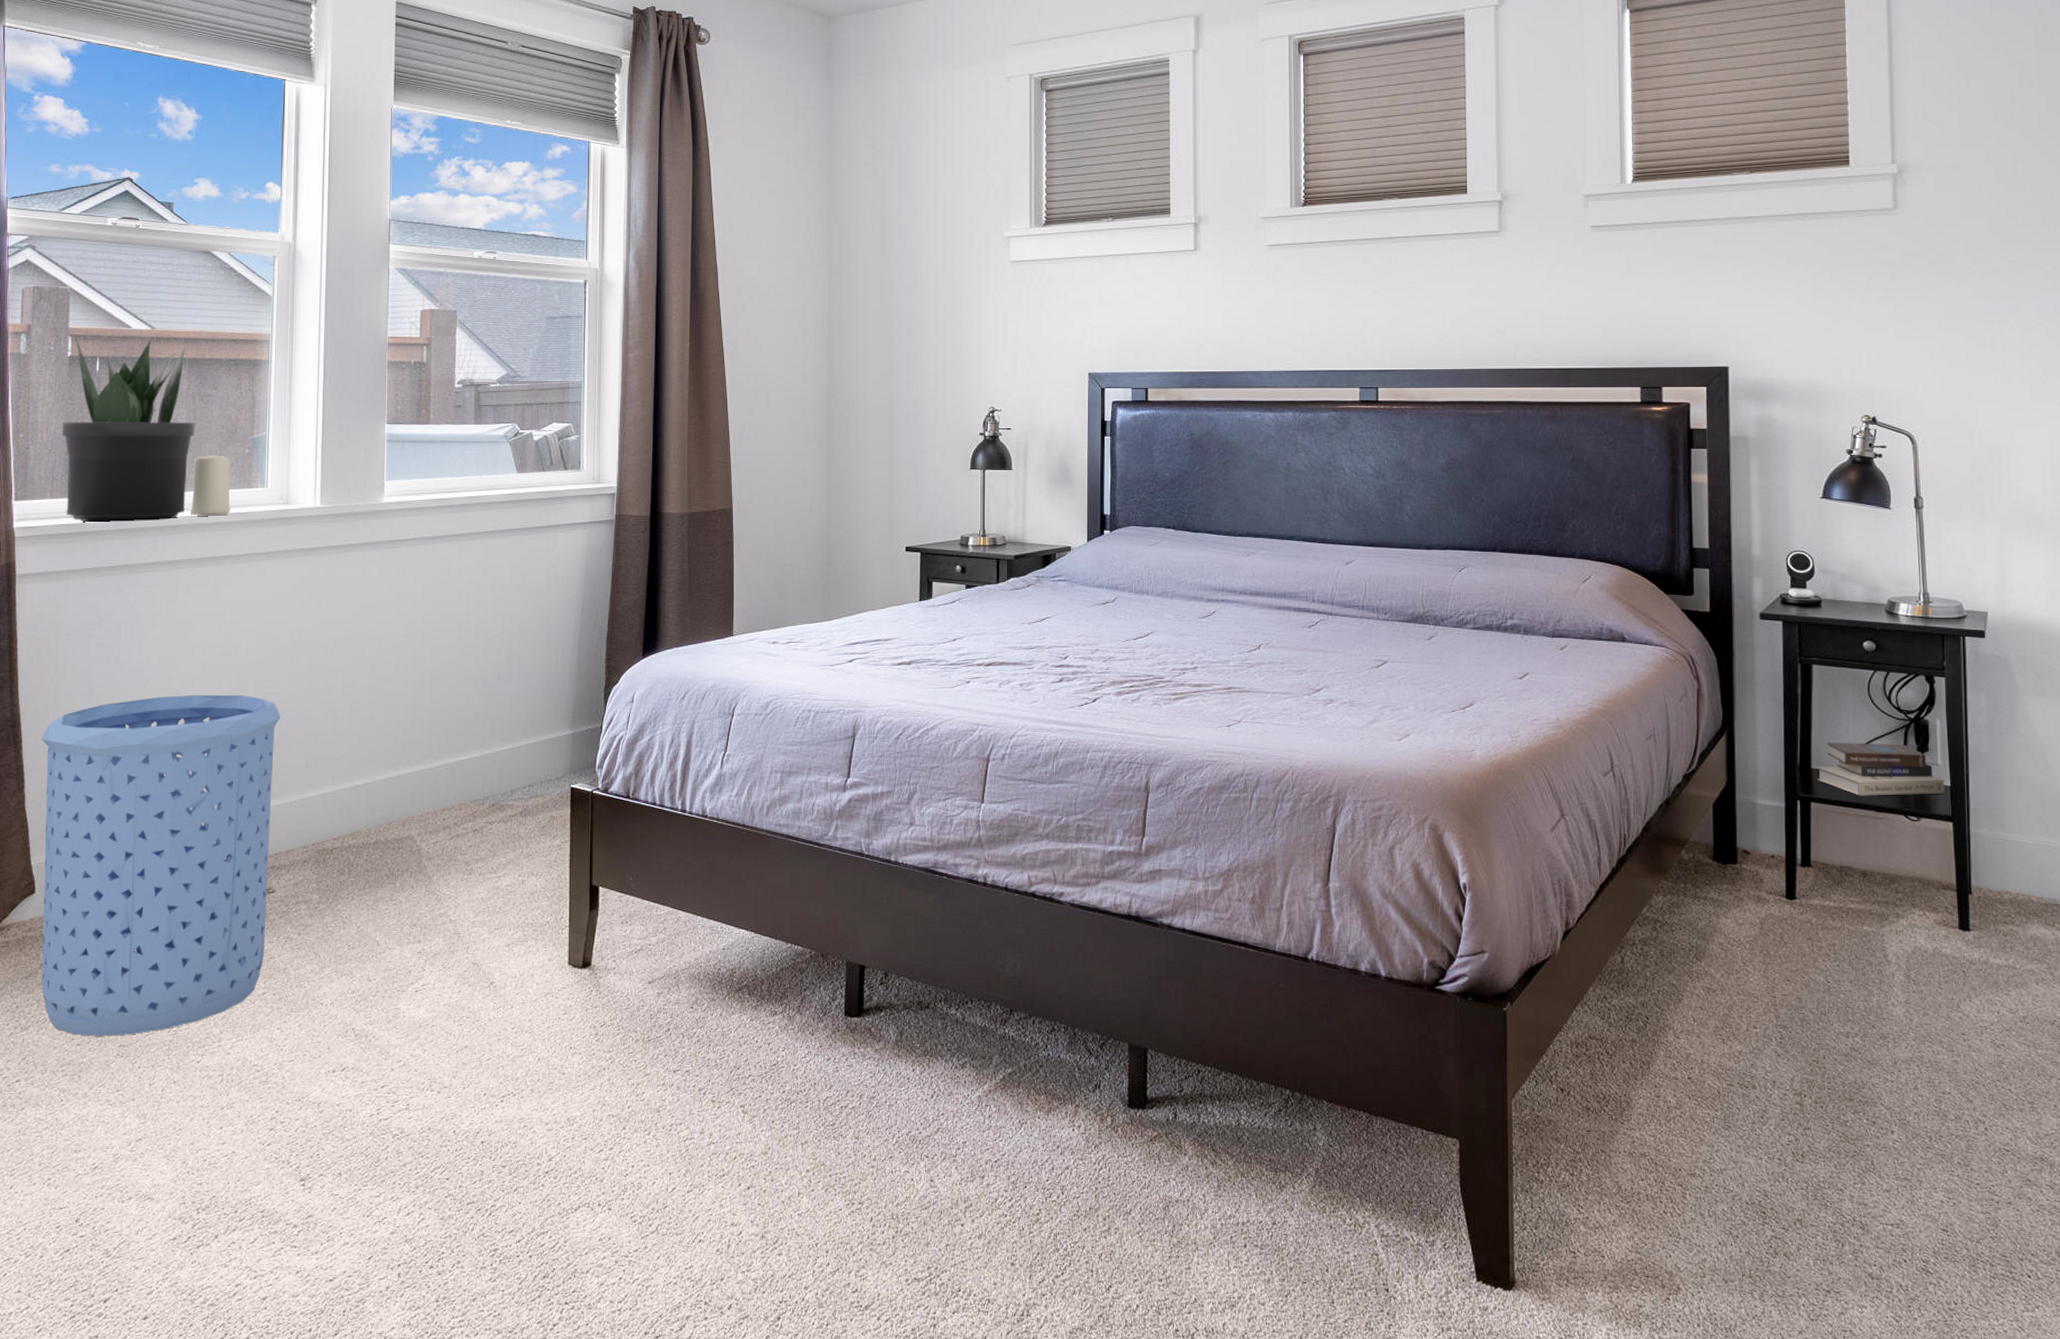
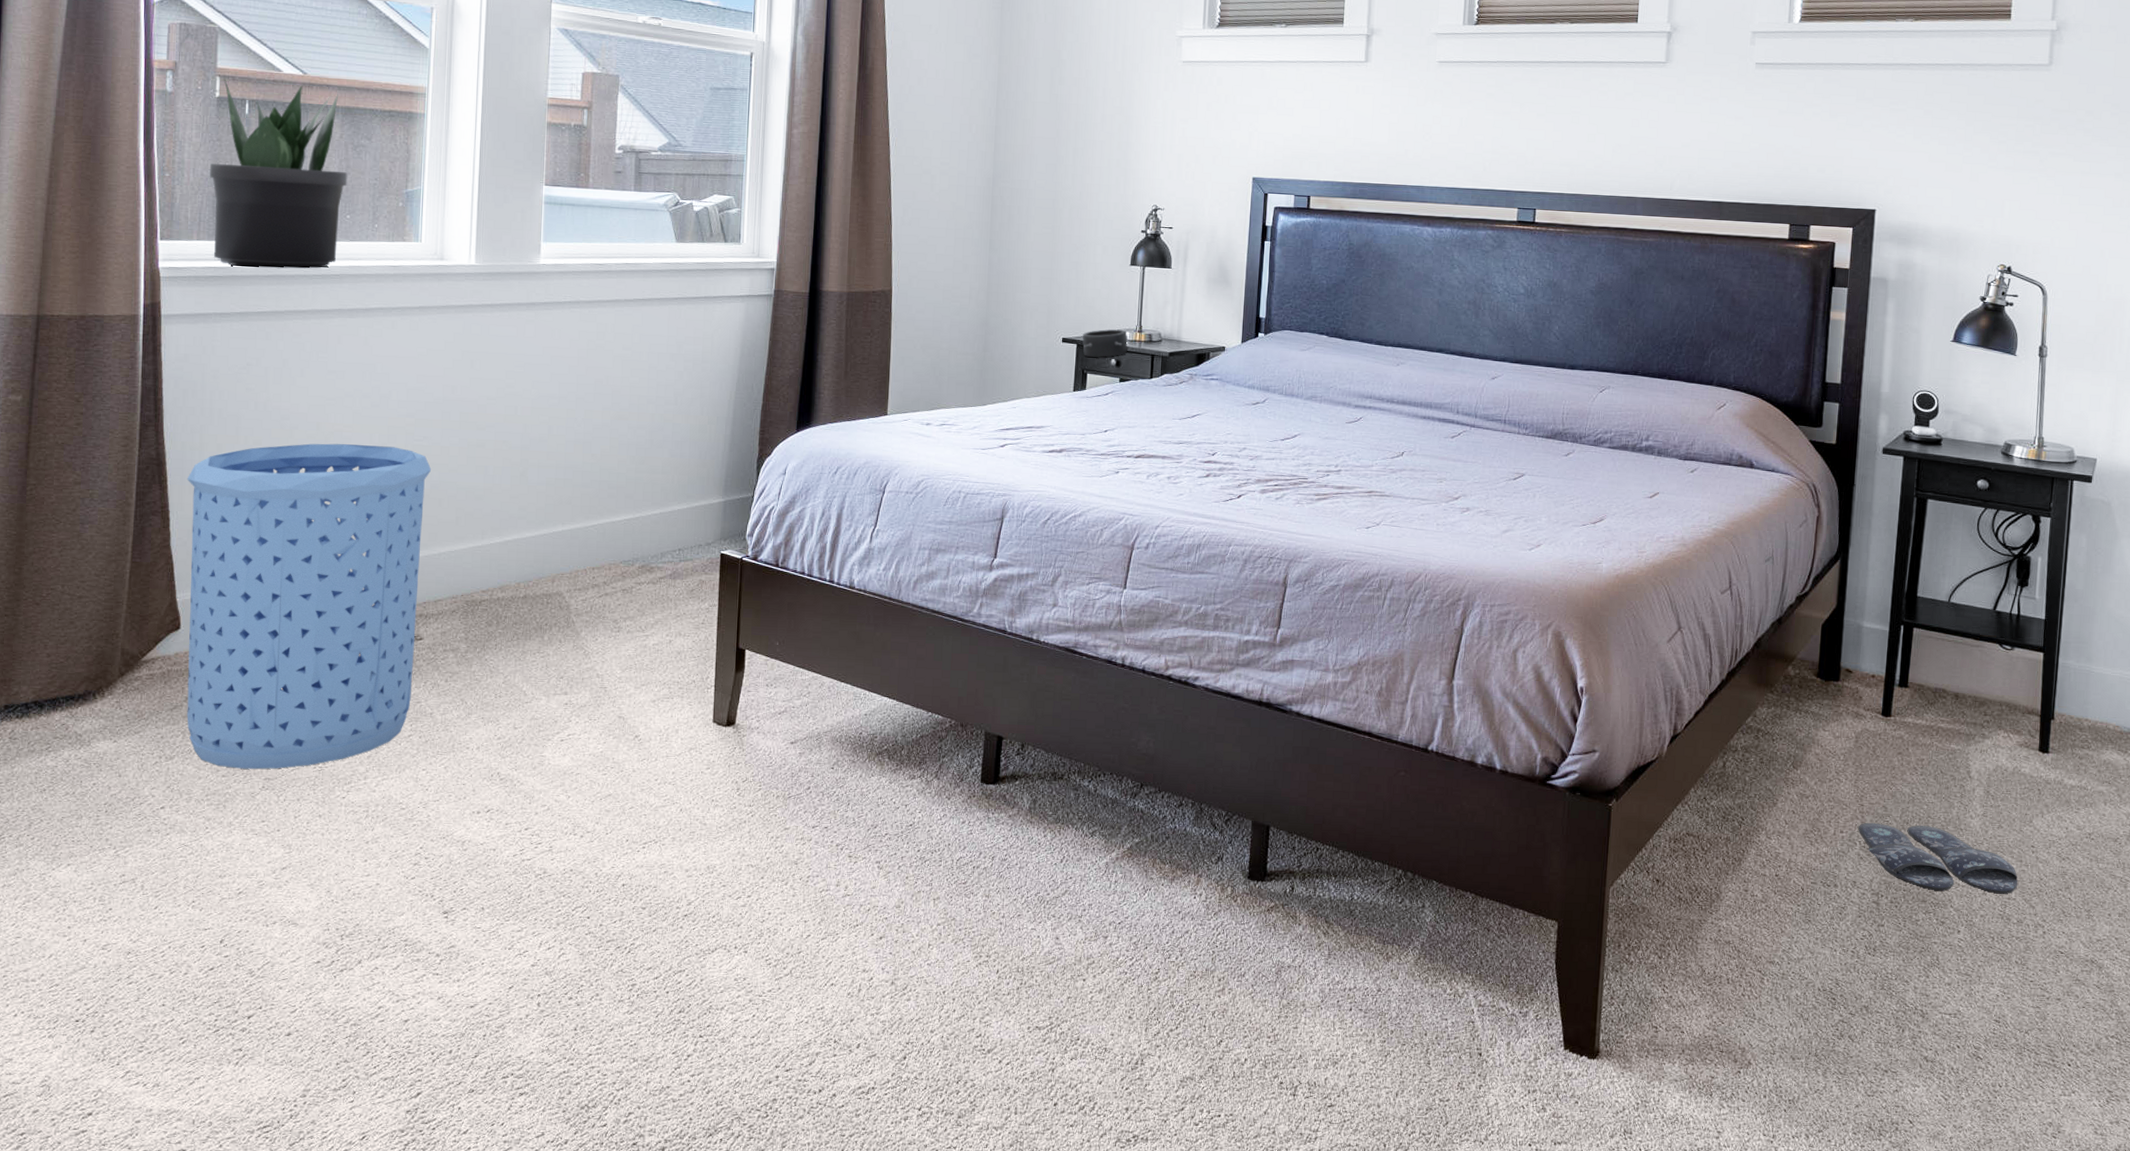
candle: present [190,455,230,516] -> none [341,206,383,268]
alarm clock: none [925,534,973,565] -> present [1082,329,1129,358]
slippers: none [1772,1015,1951,1088] -> present [1858,822,2018,894]
books: present [1817,742,1945,796] -> none [1922,572,2040,626]

